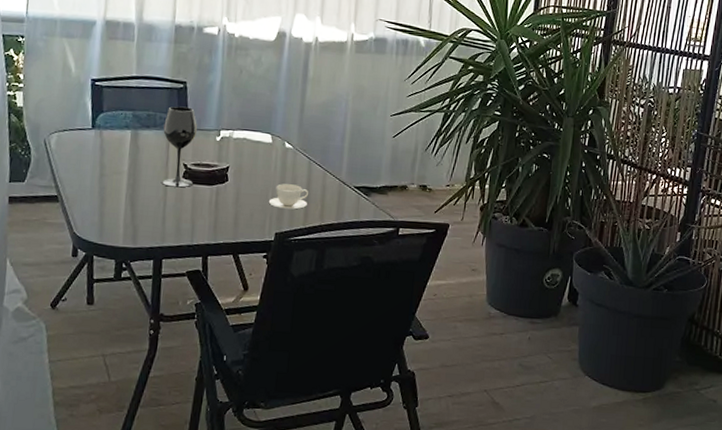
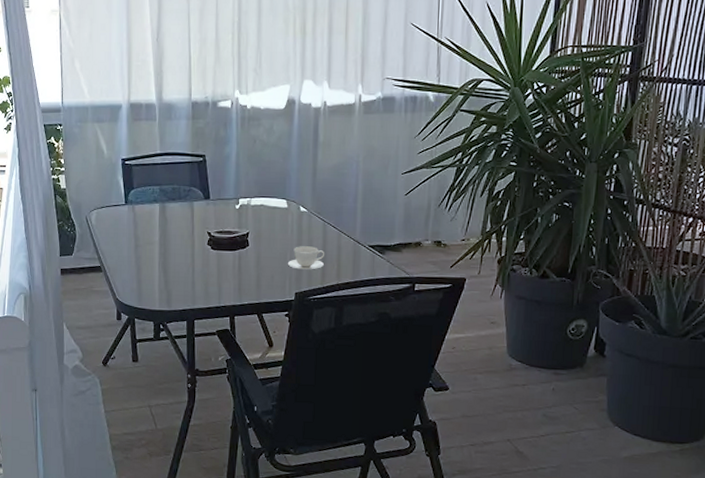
wineglass: present [162,106,198,188] -> none [187,178,218,254]

